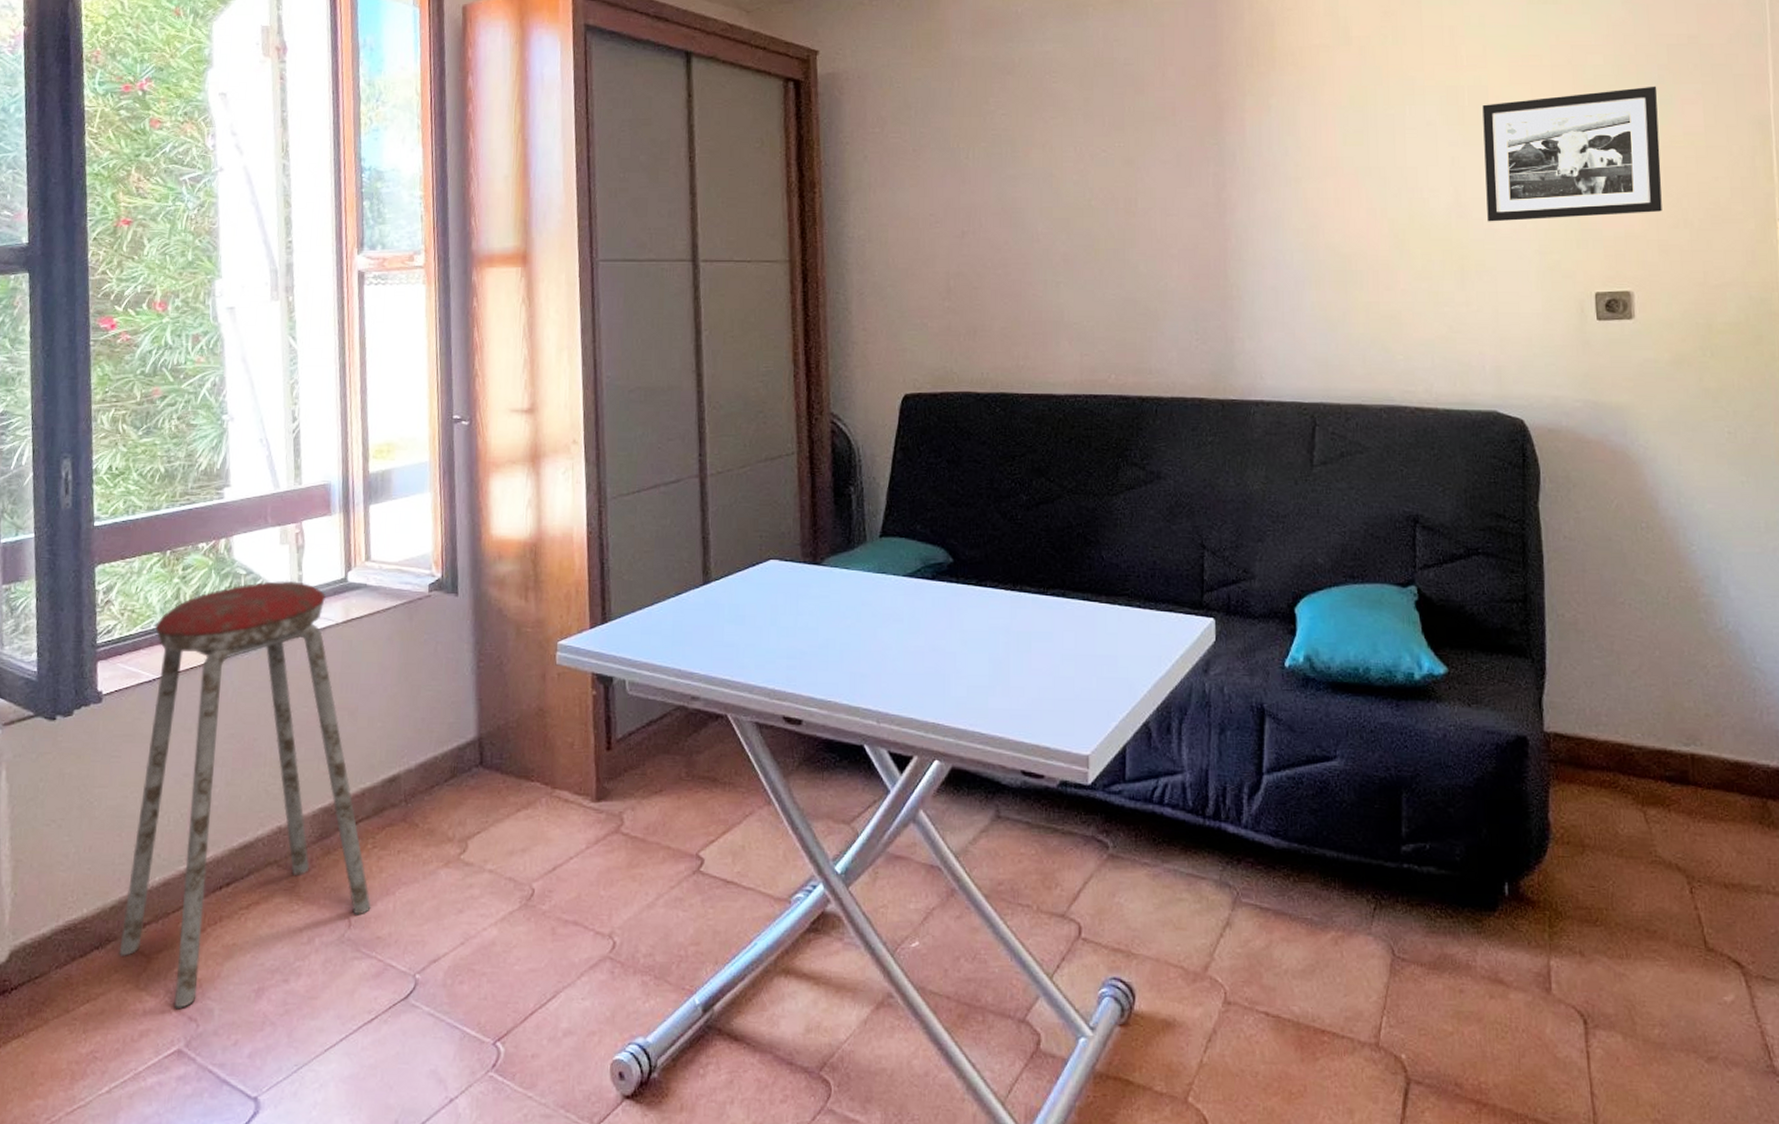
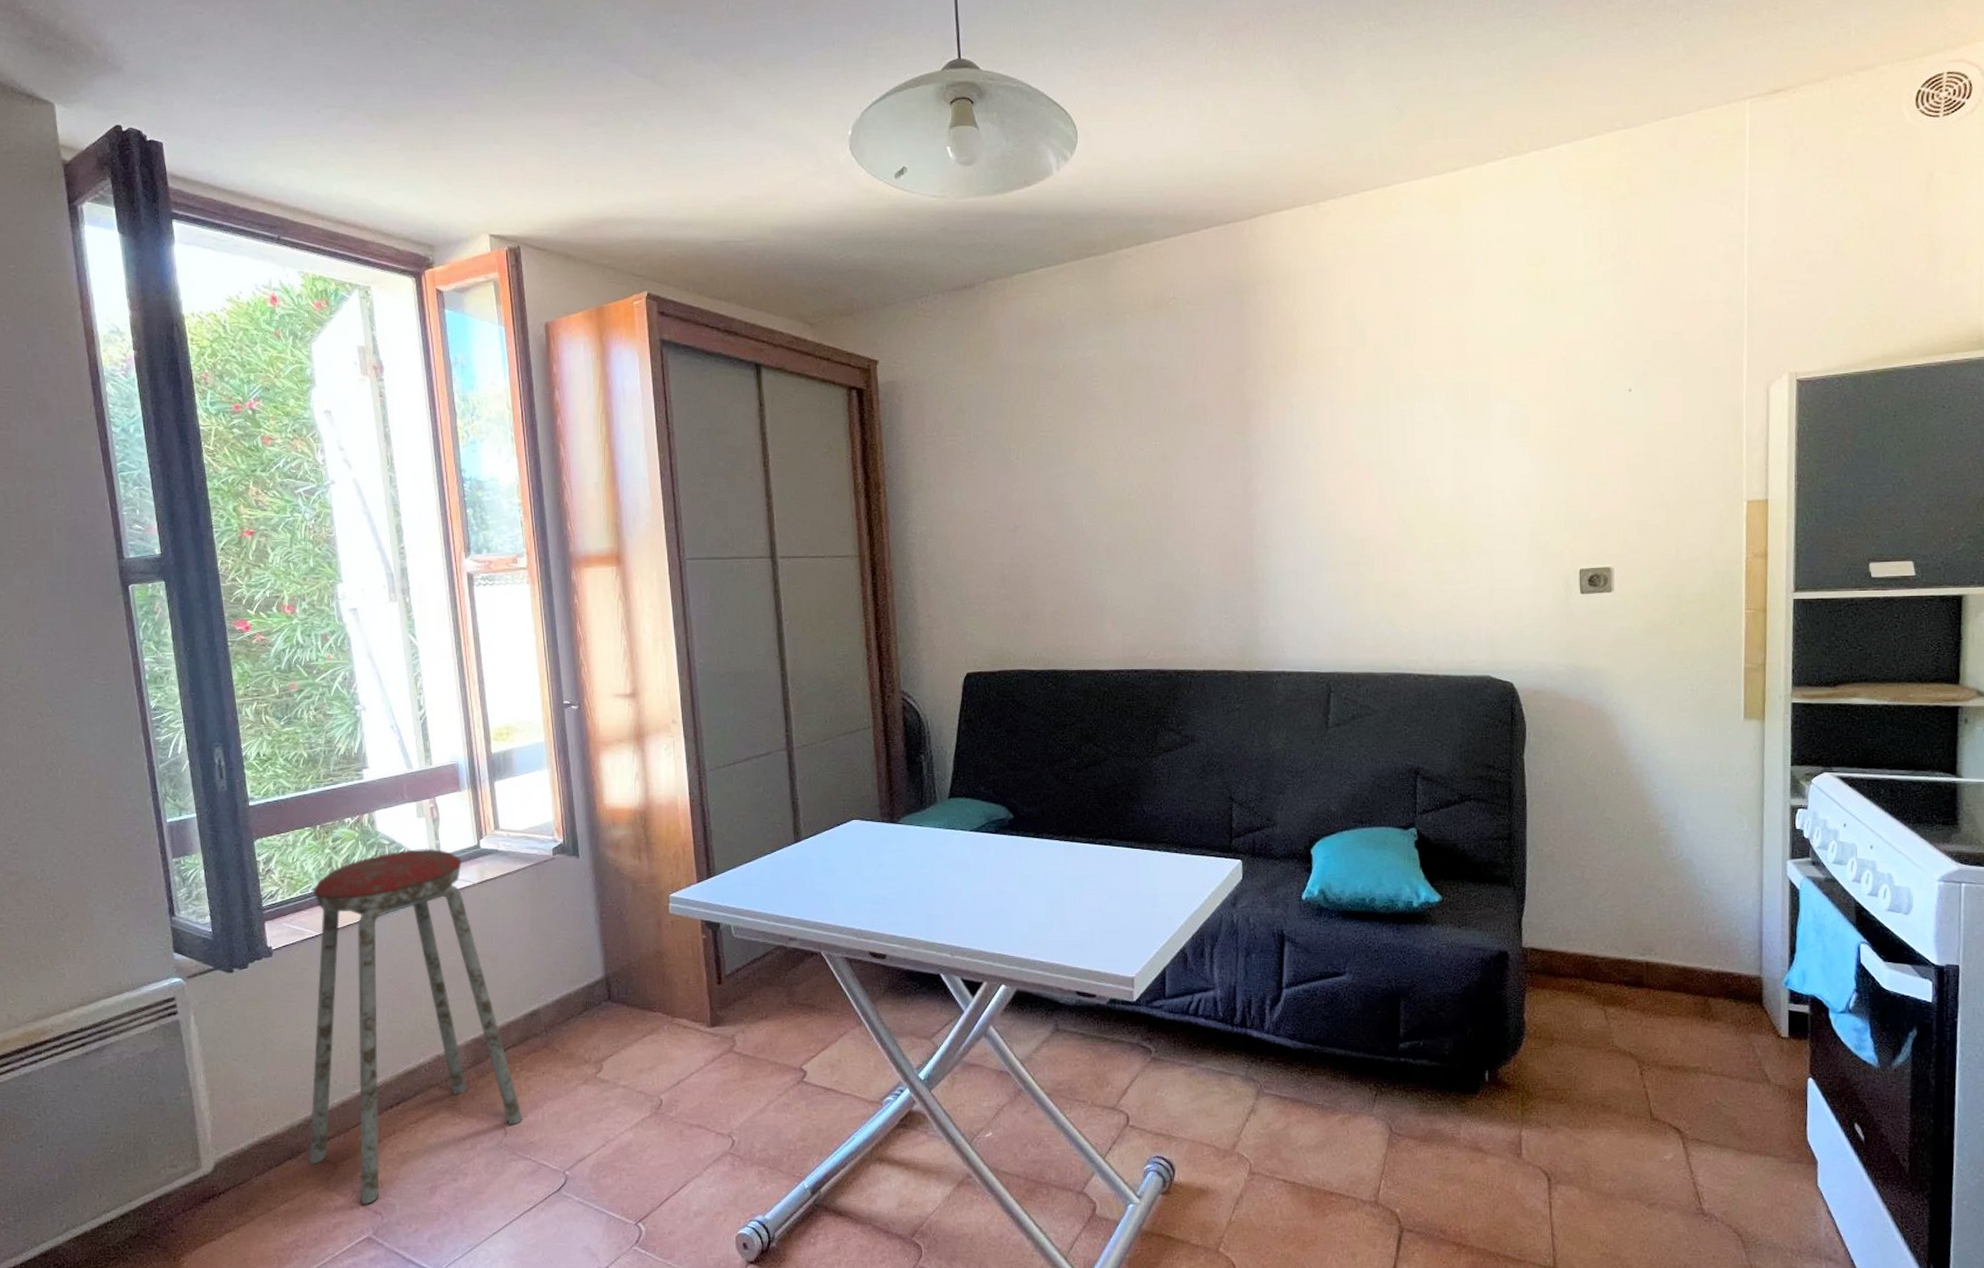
picture frame: present [1482,86,1662,222] -> none [1484,379,1643,507]

